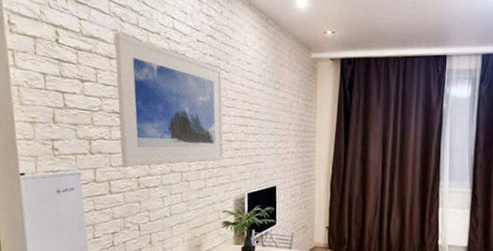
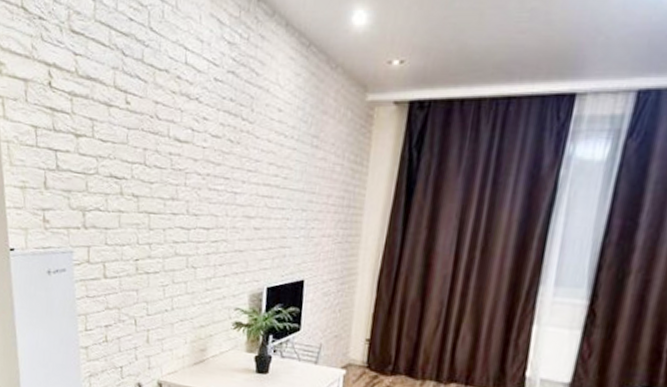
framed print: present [114,32,224,167] -> none [114,70,245,246]

